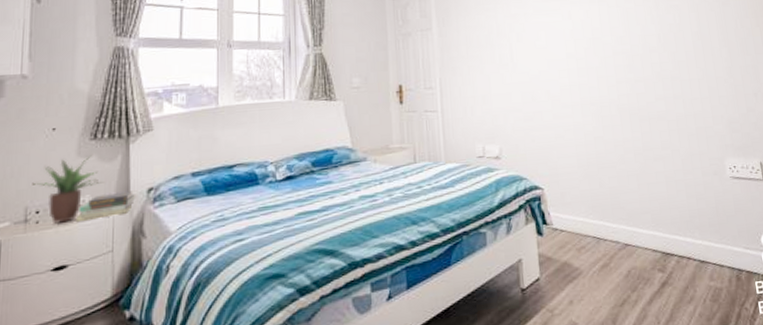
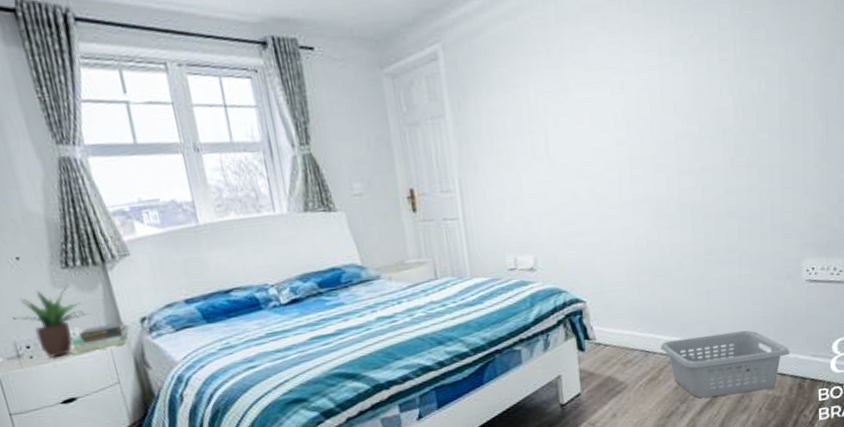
laundry basket: none [610,221,724,287] -> present [660,330,789,398]

